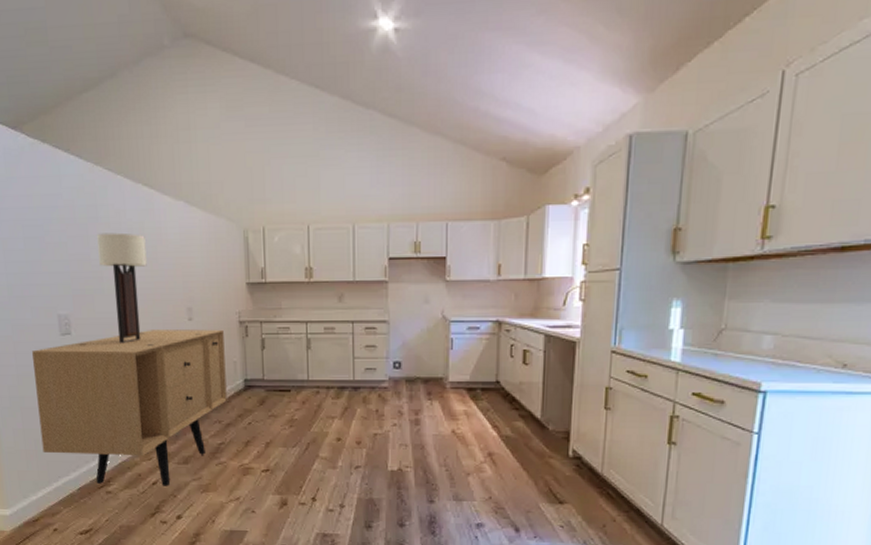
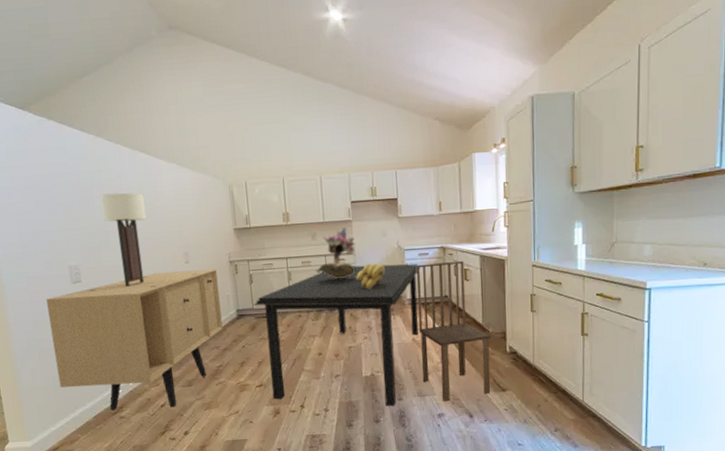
dining table: none [265,337,468,510] -> present [254,263,421,407]
bouquet: none [340,289,391,352] -> present [316,227,356,279]
banana bunch: none [389,335,425,367] -> present [356,263,386,290]
dining chair: none [460,339,551,510] -> present [416,260,491,402]

